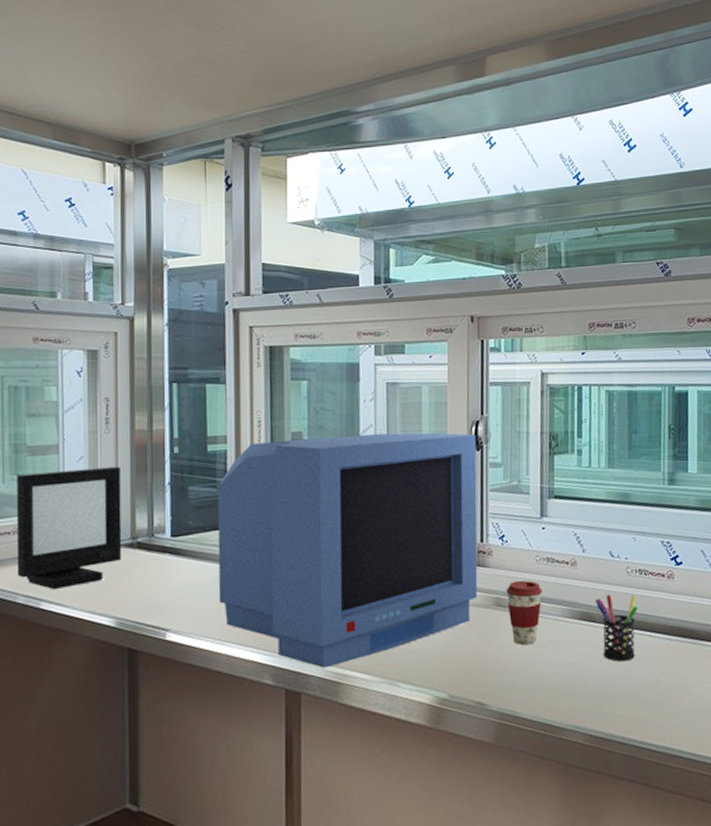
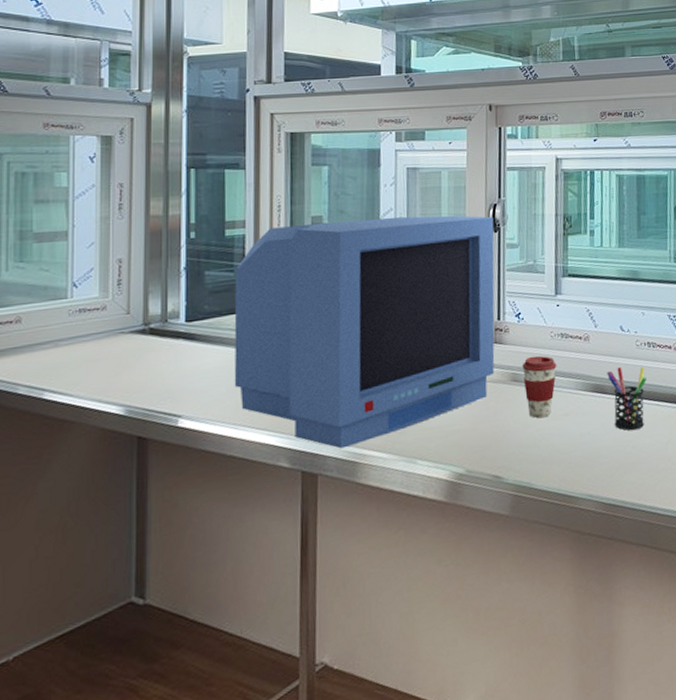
picture frame: present [16,466,122,589] -> none [18,252,133,379]

